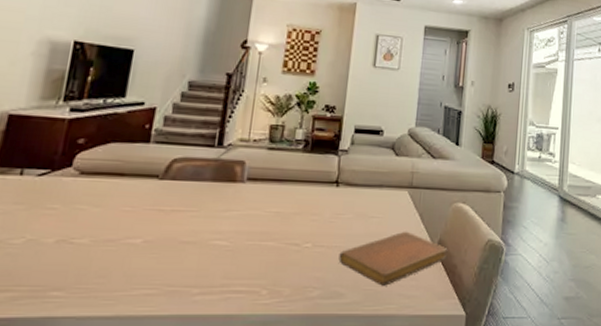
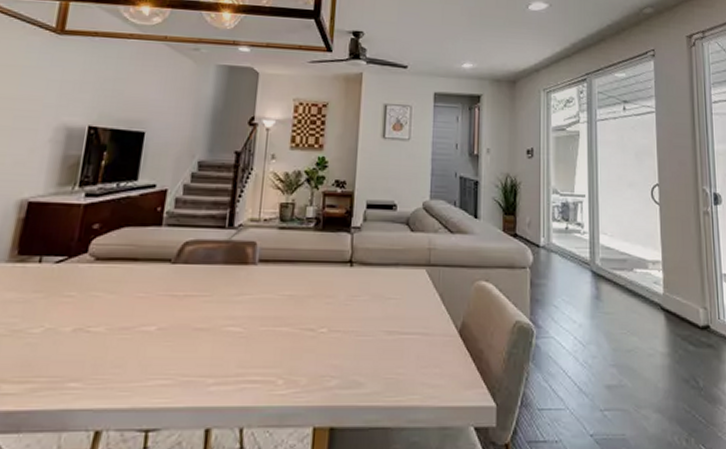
notebook: present [338,231,448,286] -> none [356,313,473,374]

